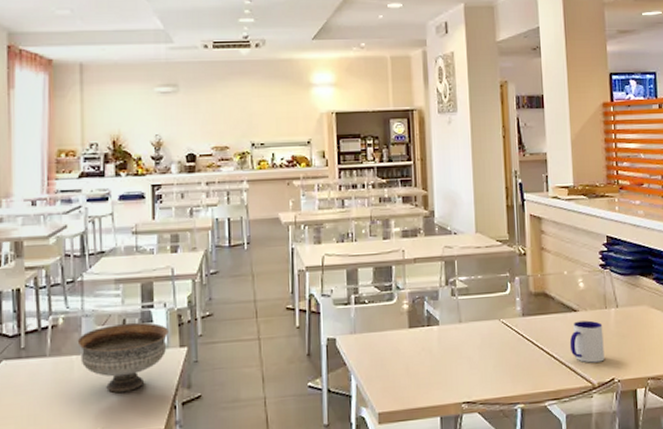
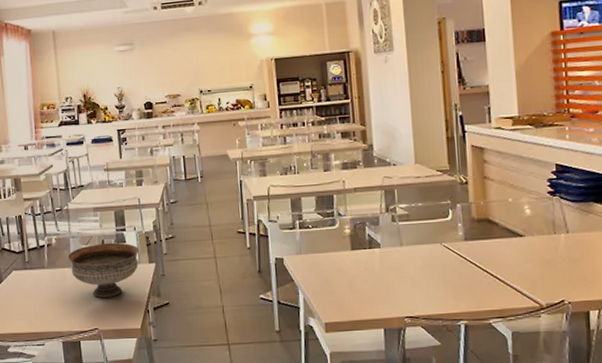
mug: present [569,320,605,363] -> none [515,245,554,285]

